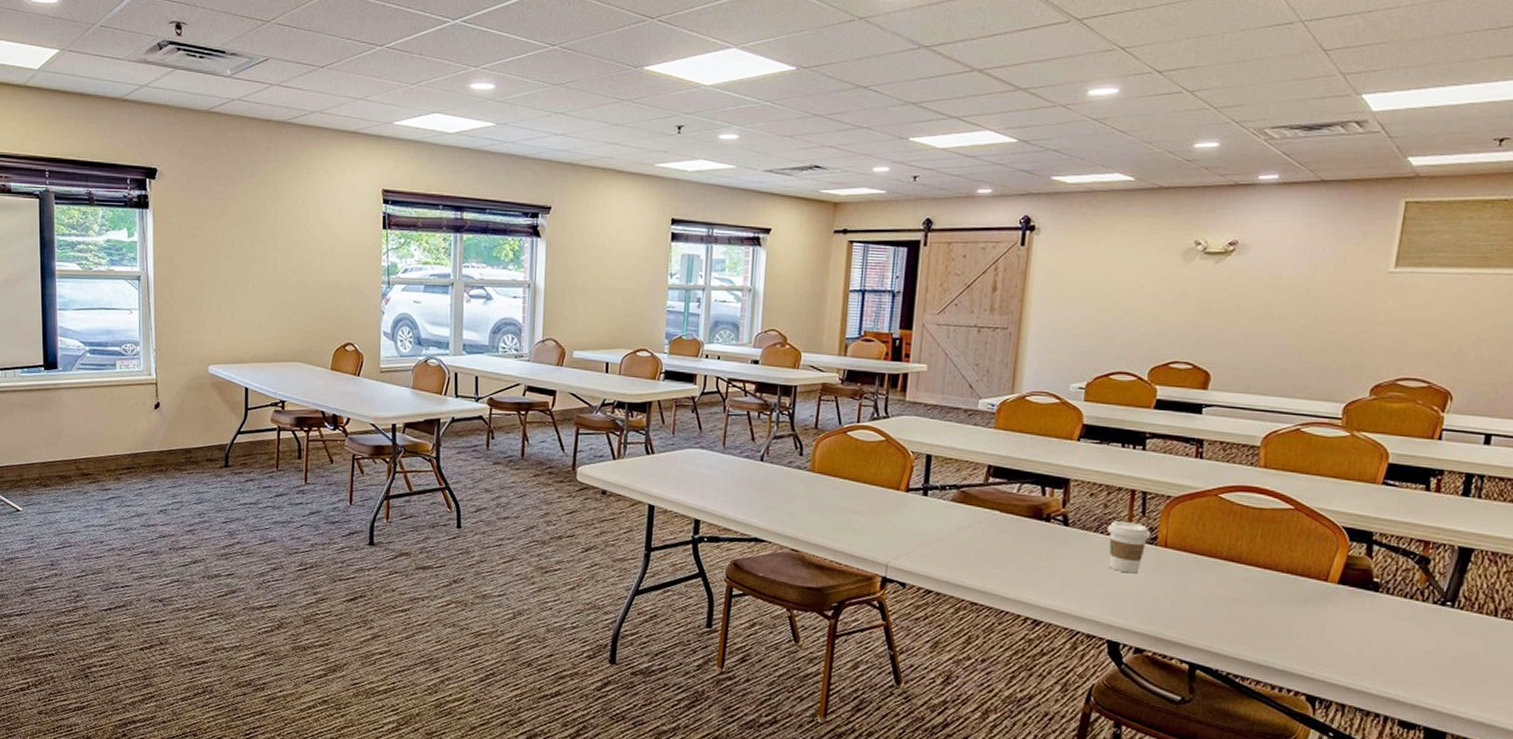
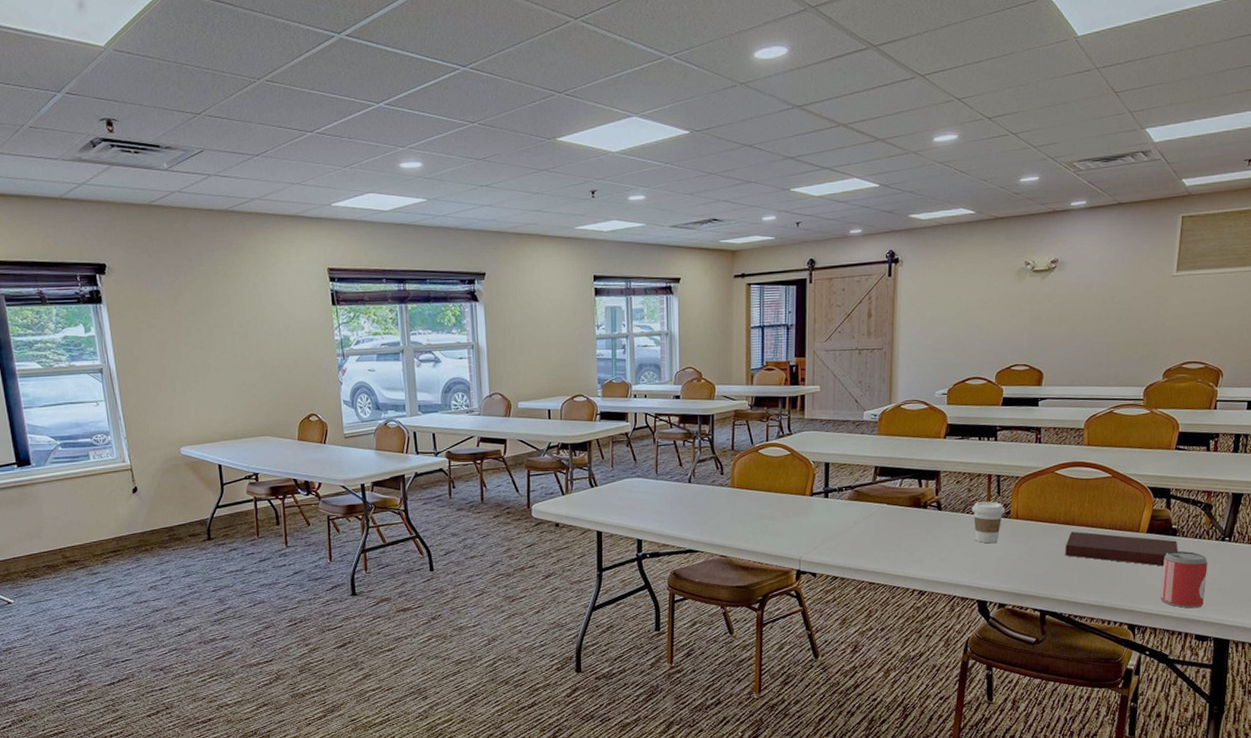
notebook: none [1226,570,1380,628] -> present [1065,531,1178,567]
beer can: none [1352,610,1421,687] -> present [1160,551,1208,609]

